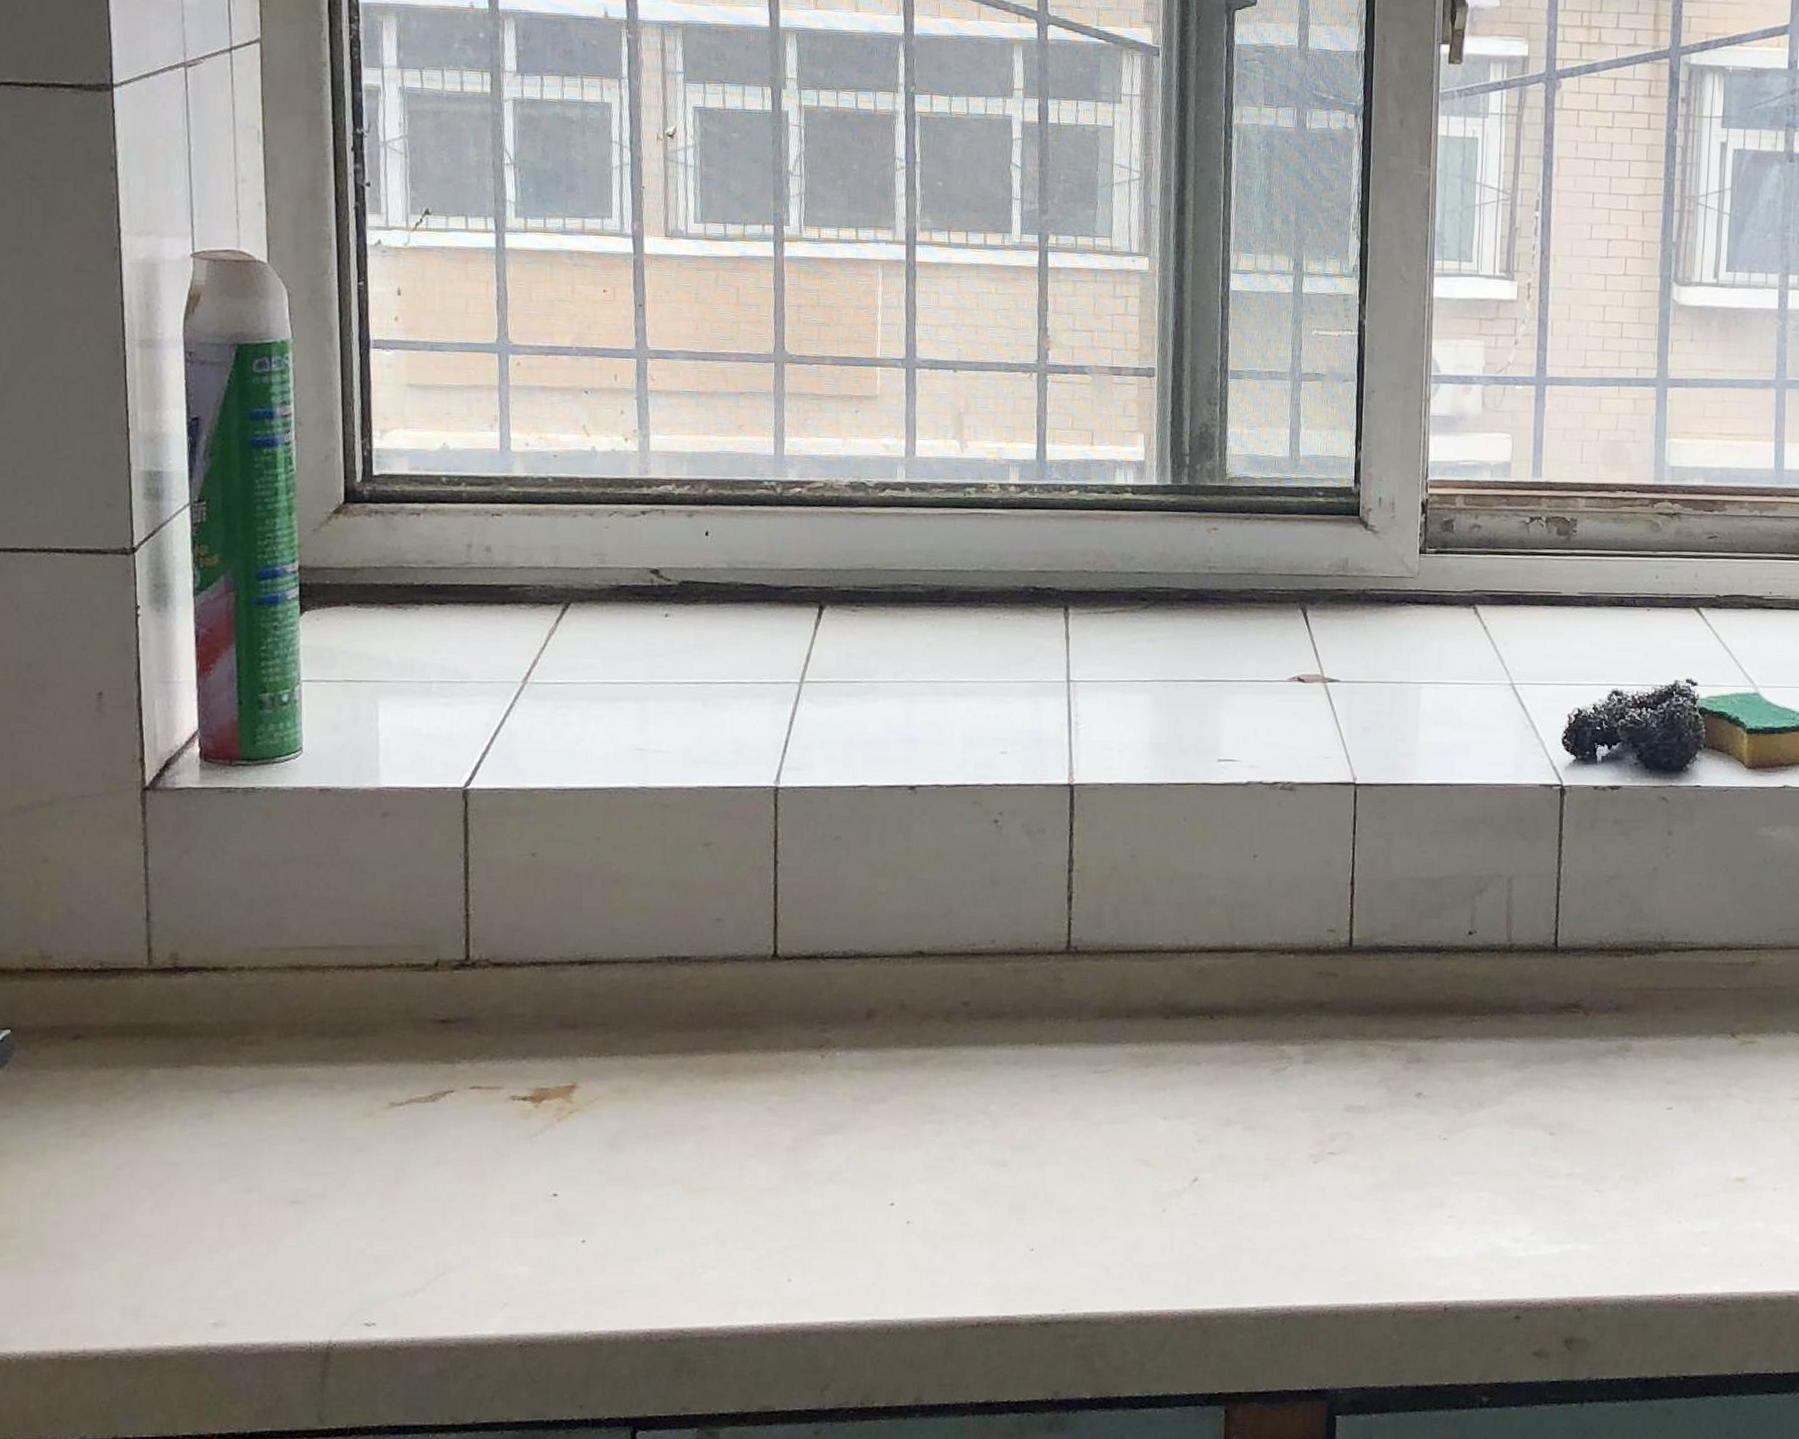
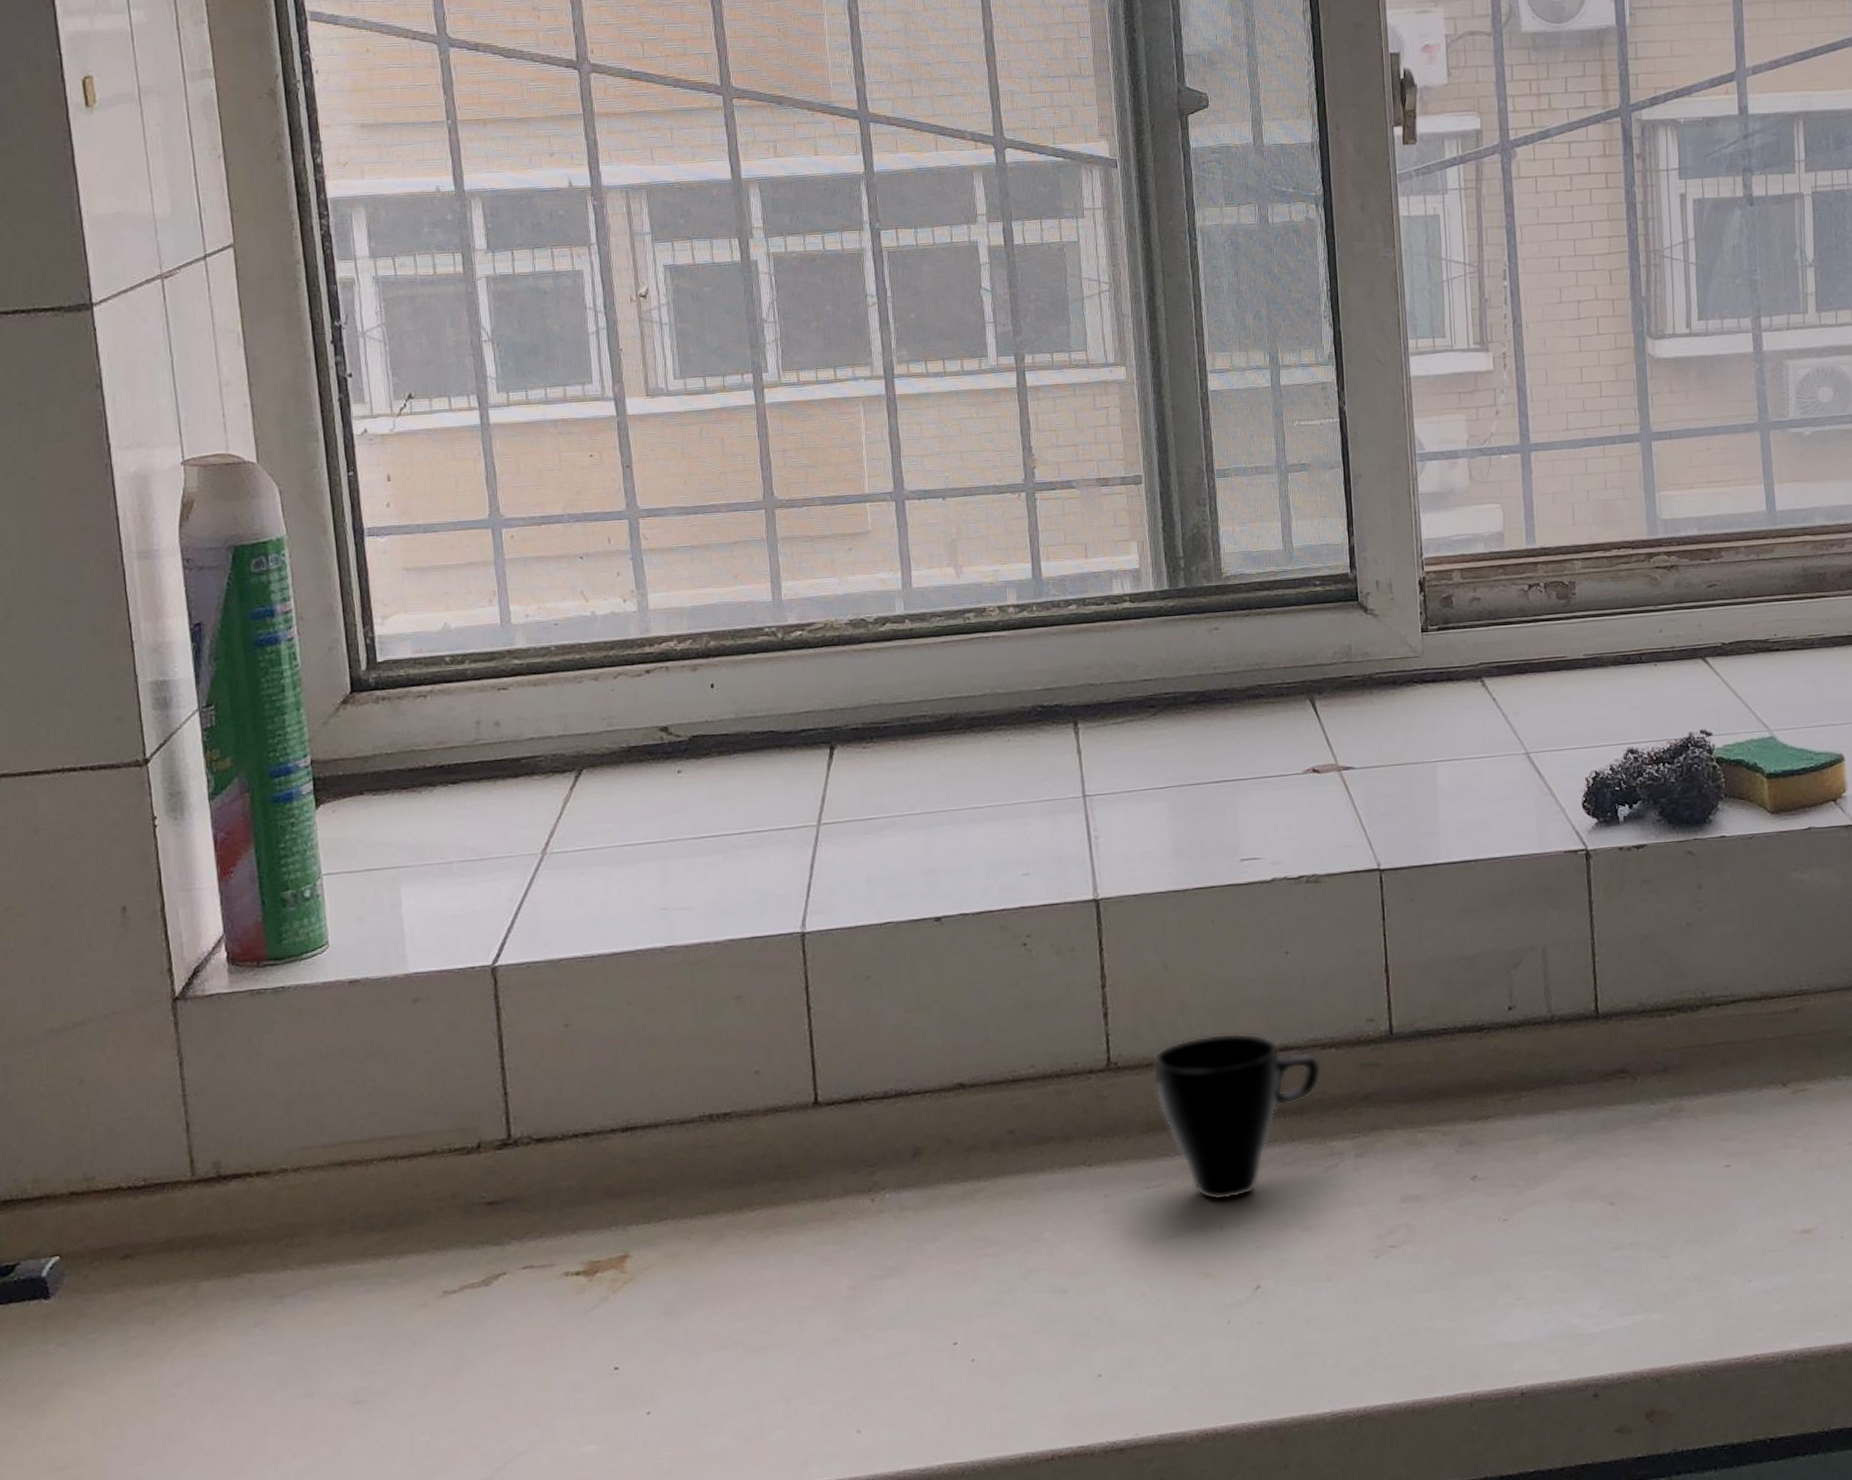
cup: none [1111,929,1279,1092] -> present [1152,1032,1322,1201]

